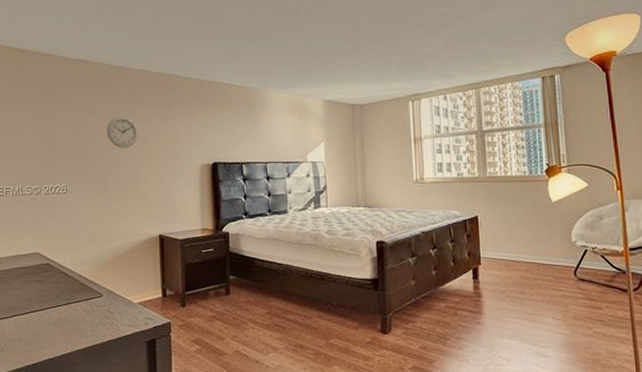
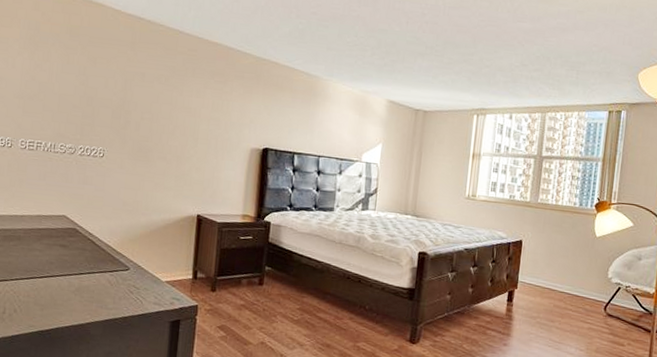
wall clock: present [106,116,139,148] -> none [154,84,189,119]

